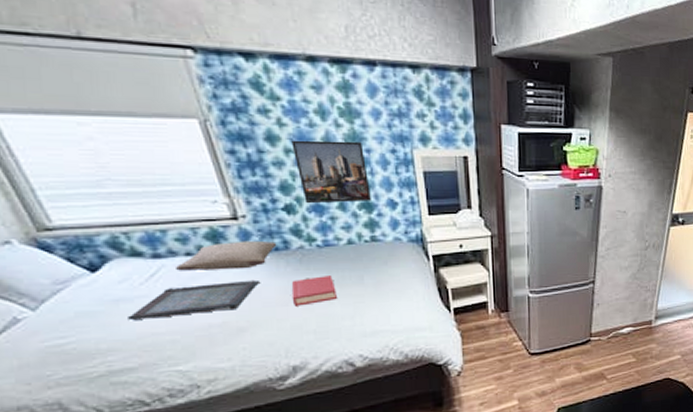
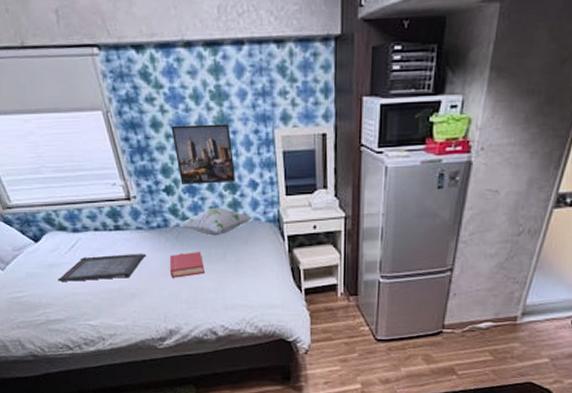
pillow: present [176,240,277,271] -> none [88,218,159,244]
decorative pillow: none [305,227,394,258] -> present [180,207,254,236]

